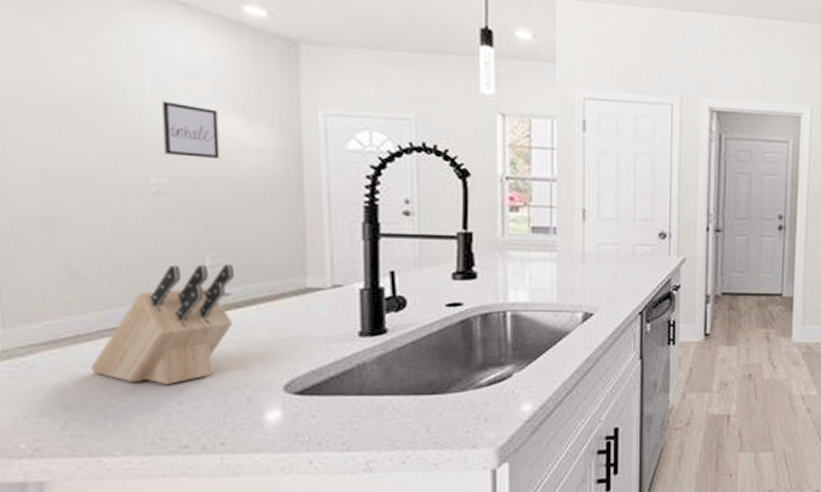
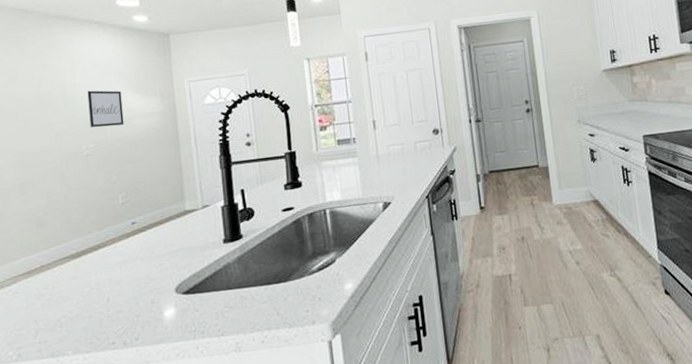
knife block: present [91,264,234,384] -> none [51,200,139,298]

